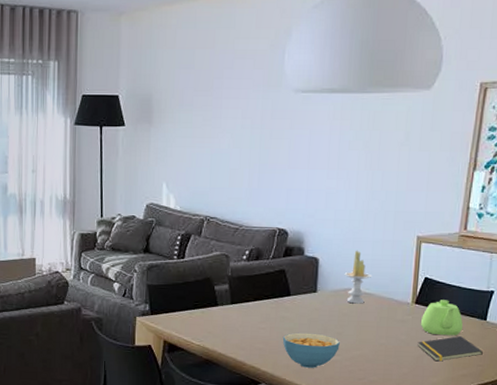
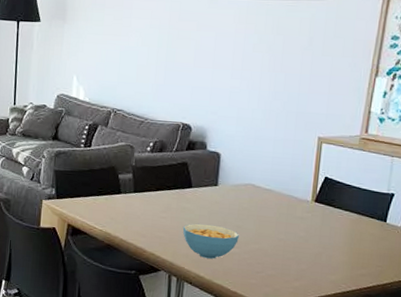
candle: present [344,250,372,304] -> none [245,147,273,199]
notepad: present [417,336,483,362] -> none [316,236,382,260]
teapot: present [421,300,463,336] -> none [320,199,362,236]

